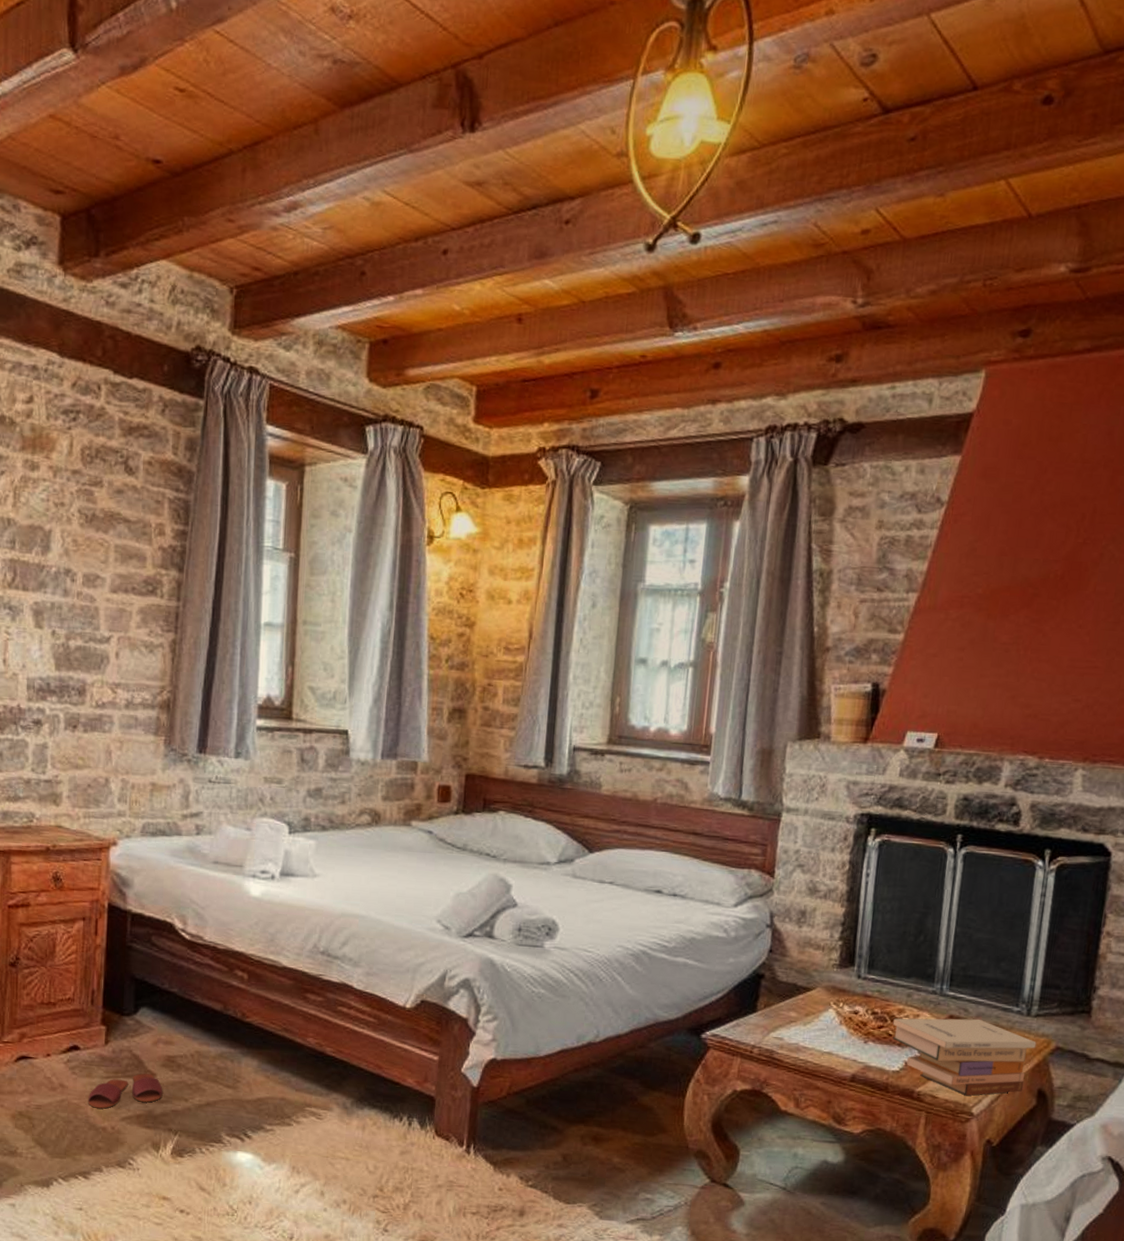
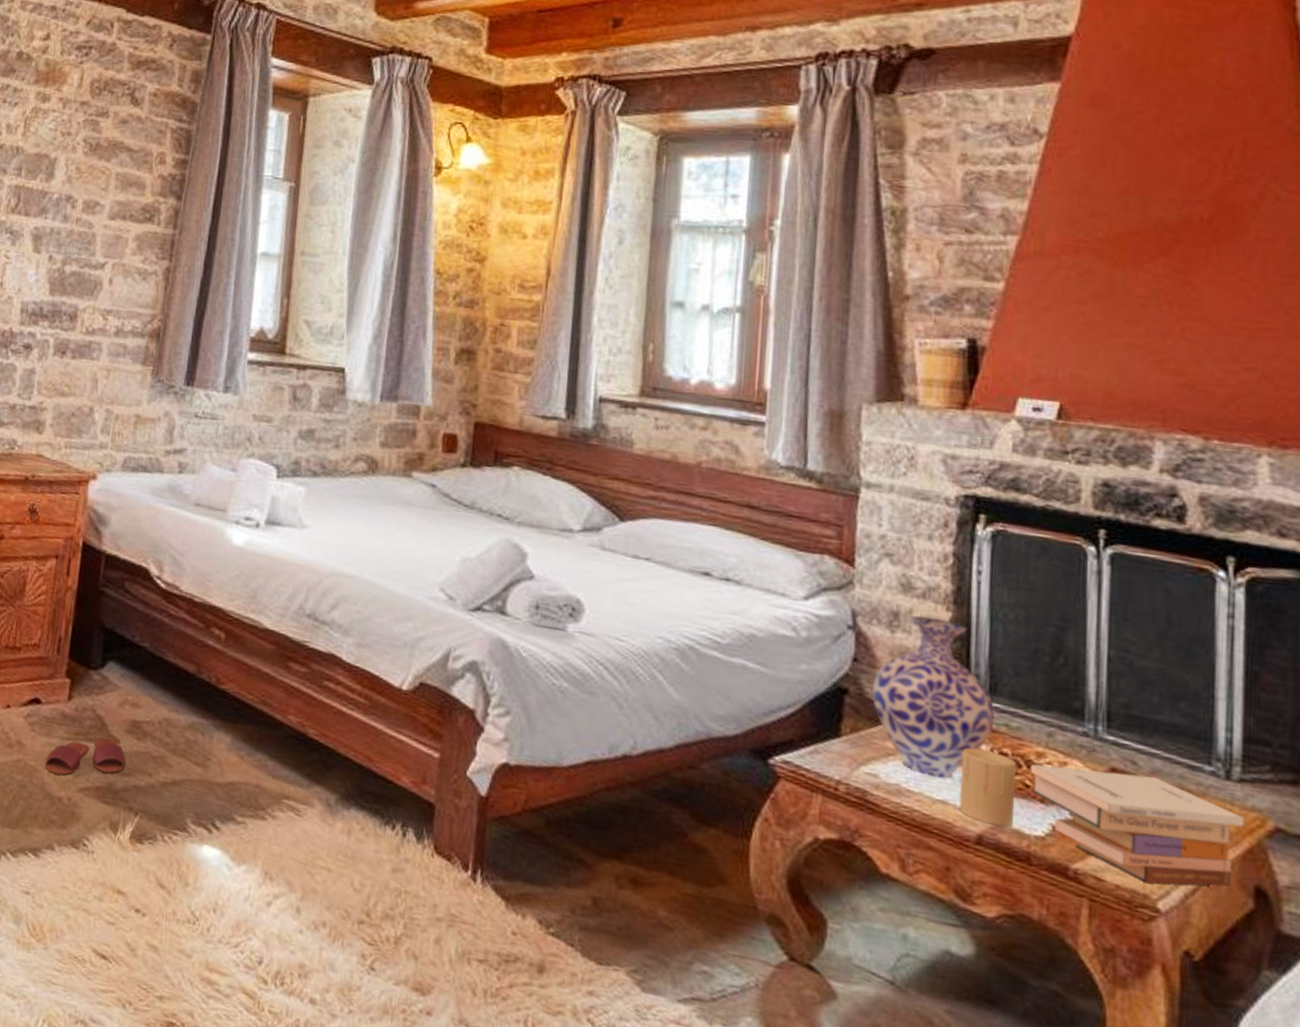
vase: none [782,912,871,1036] -> present [871,615,995,779]
candle: none [840,1011,884,1067] -> present [959,747,1017,828]

